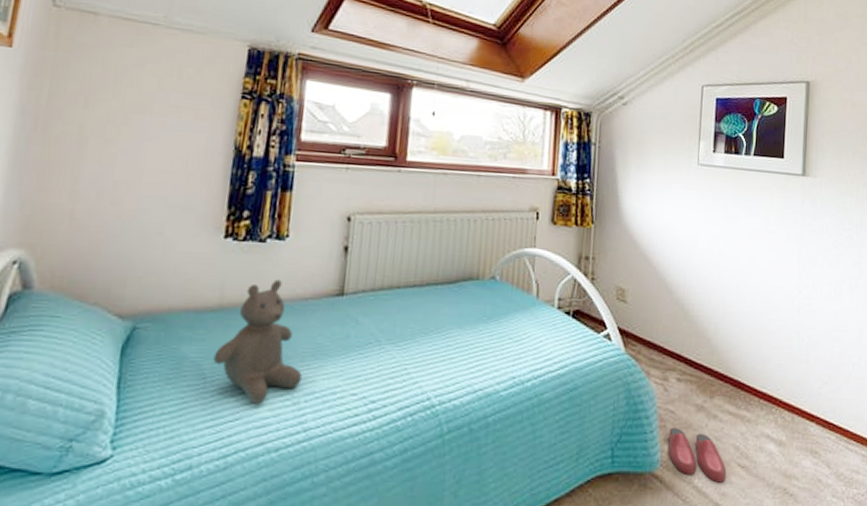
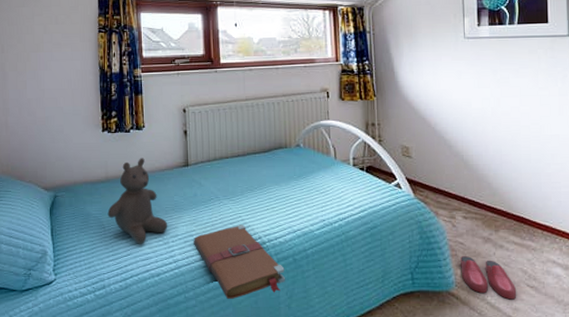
book: none [336,380,456,486] -> present [194,224,286,300]

